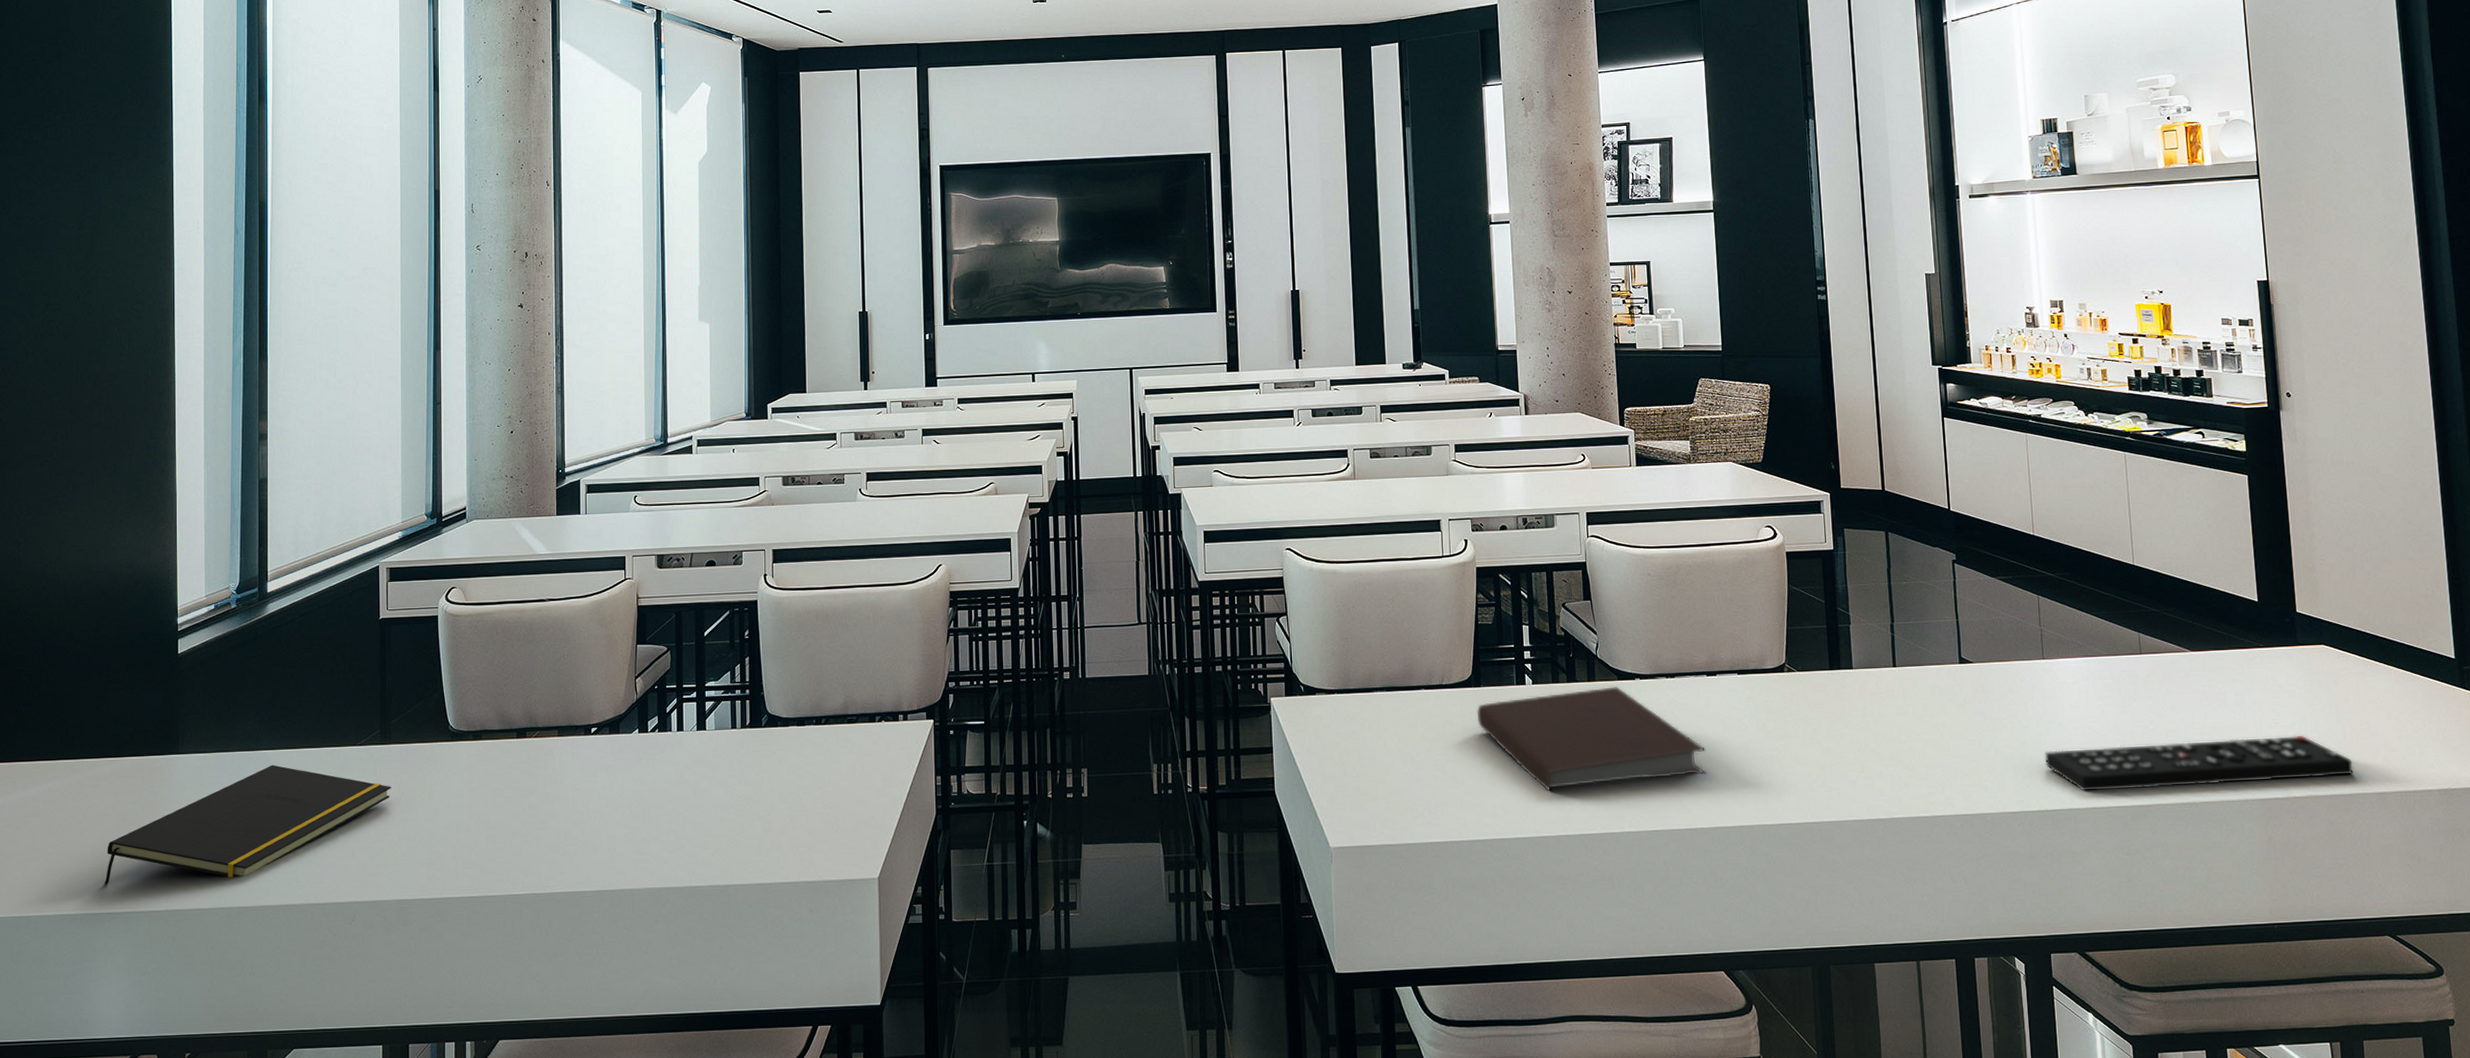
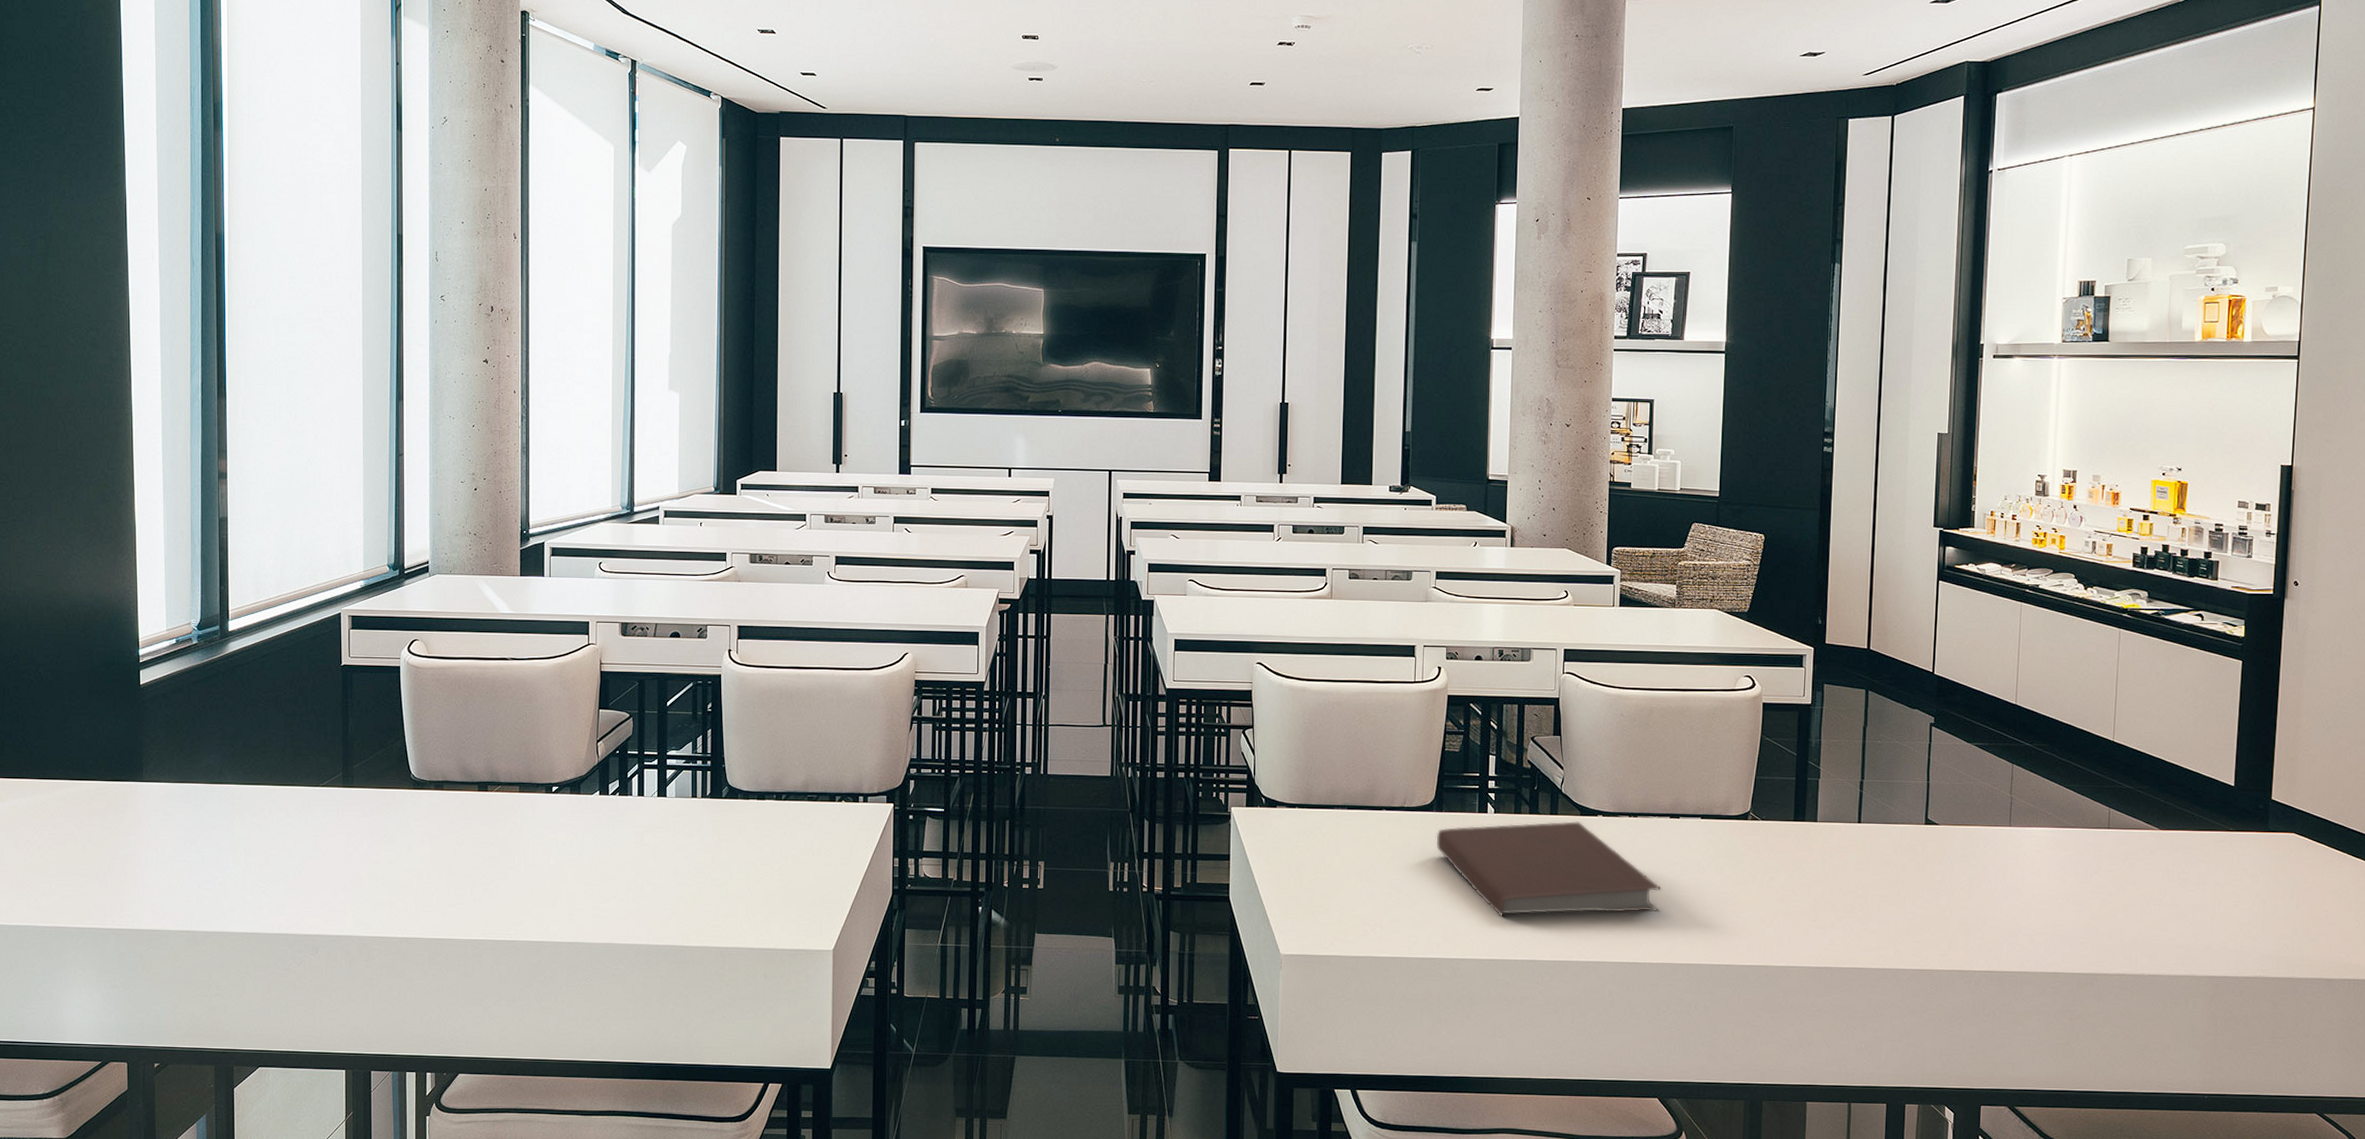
notepad: present [104,764,391,884] -> none [72,799,354,903]
remote control: present [2045,735,2354,791] -> none [1999,915,2306,960]

